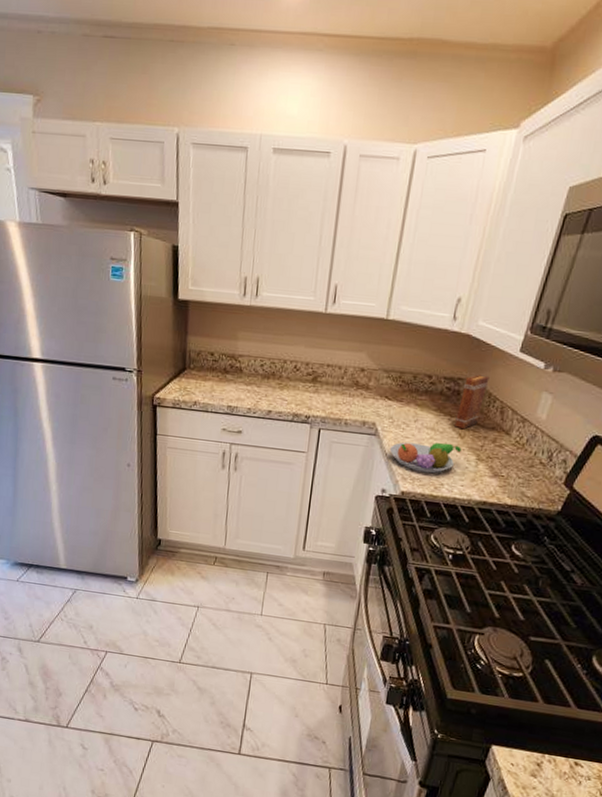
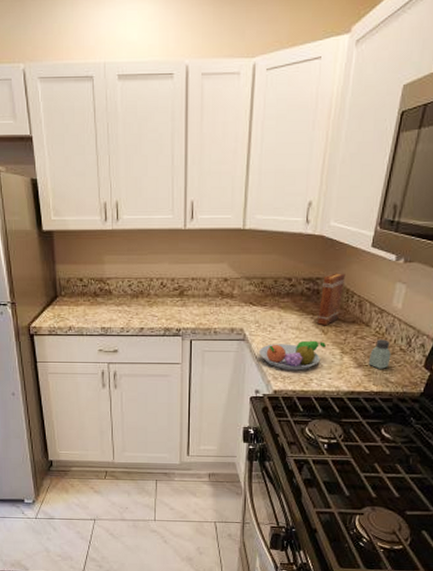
saltshaker: none [504,450,530,482] -> present [368,339,391,369]

